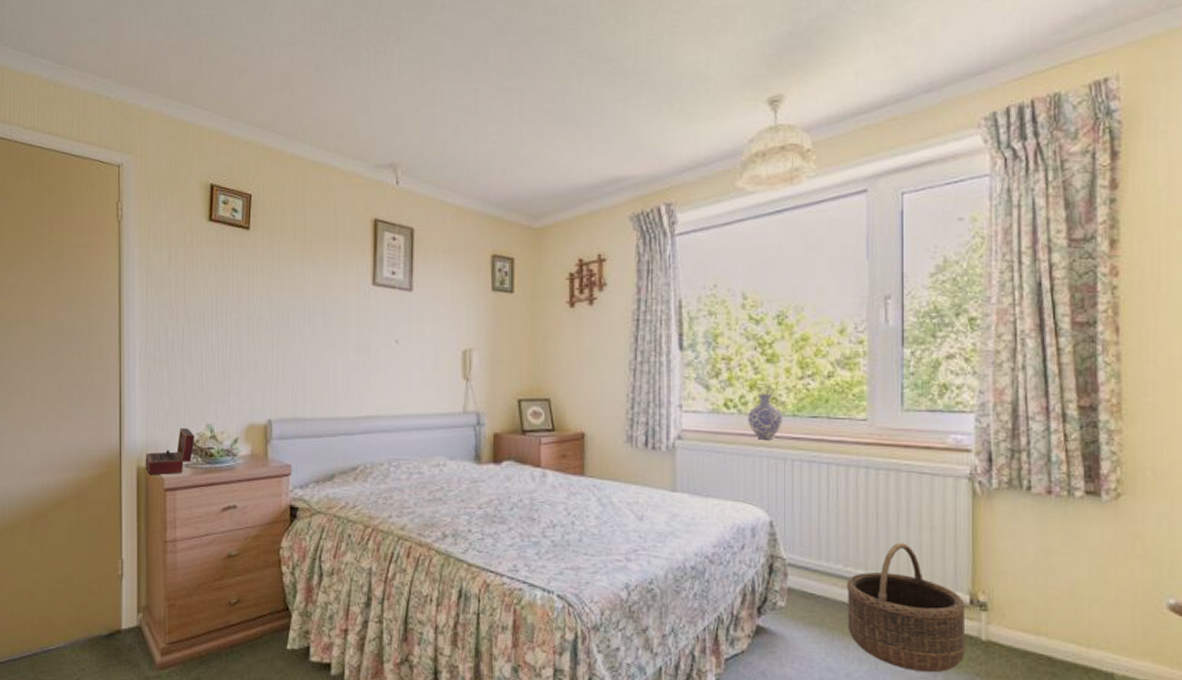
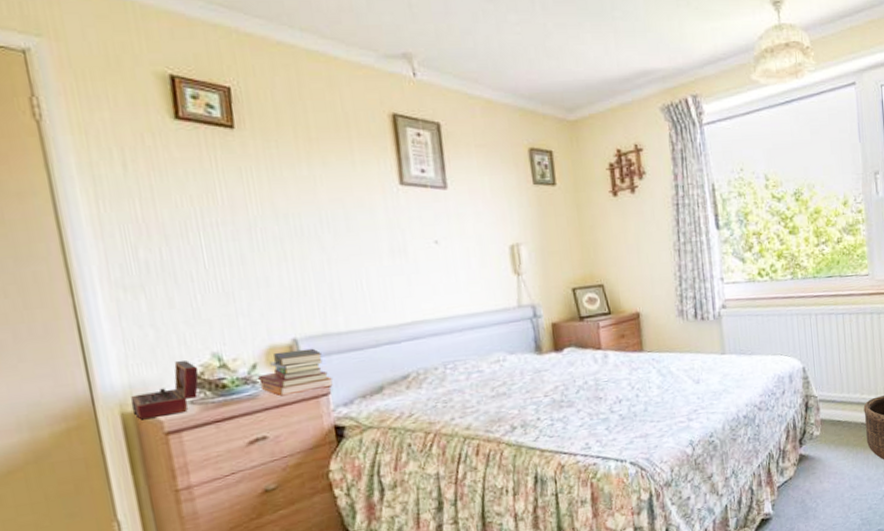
books: none [238,430,295,471] -> present [258,348,334,397]
vase: present [747,394,782,440] -> none [778,261,806,301]

